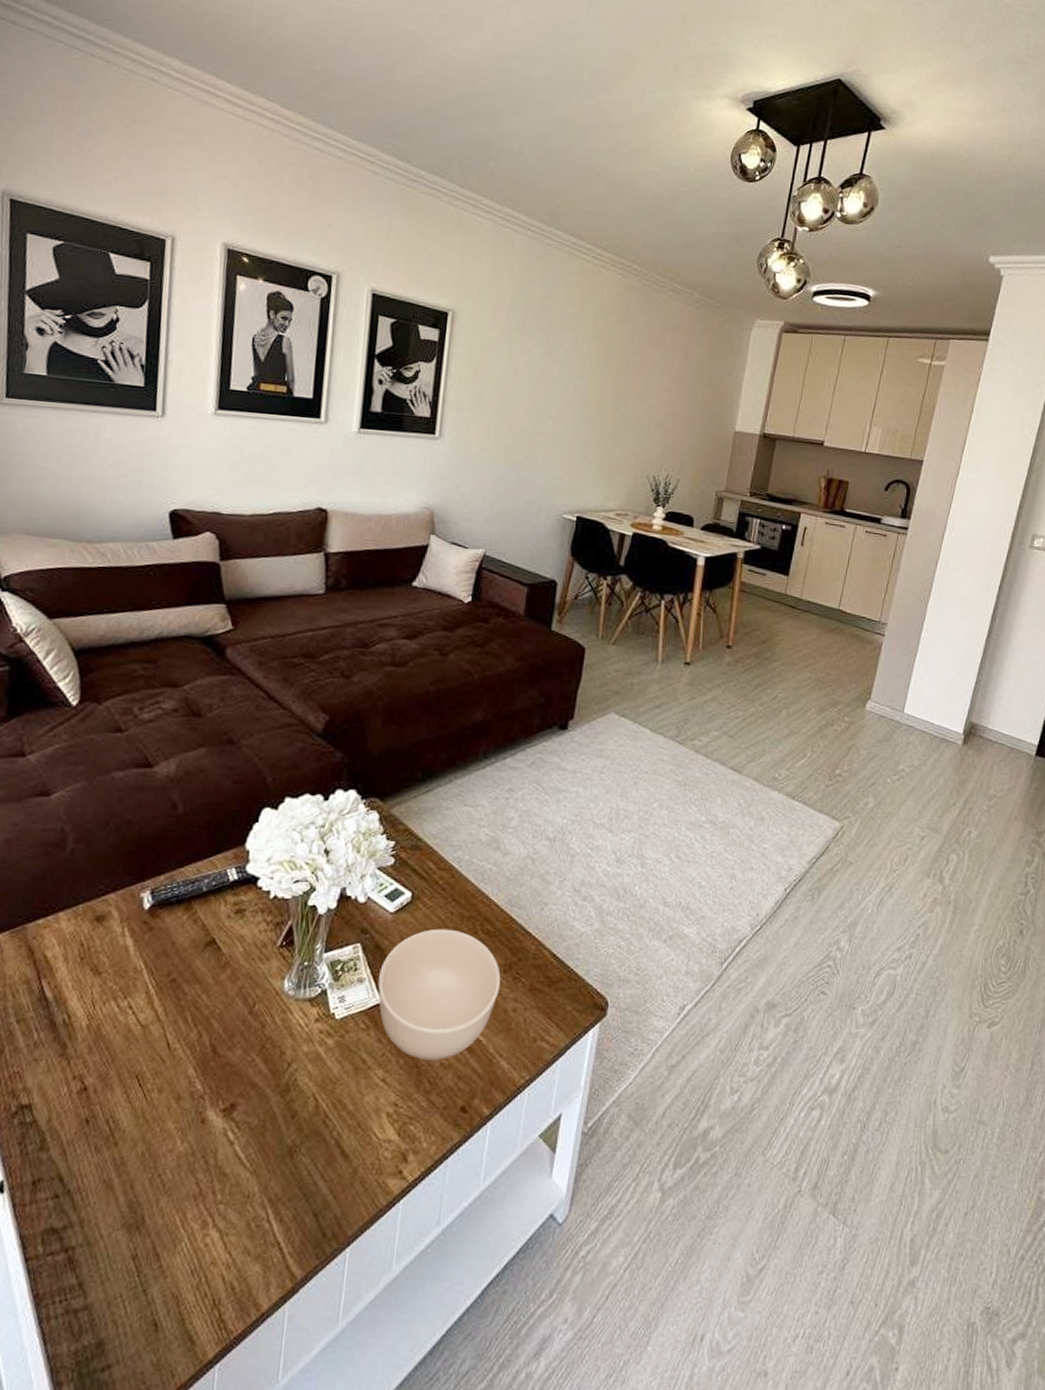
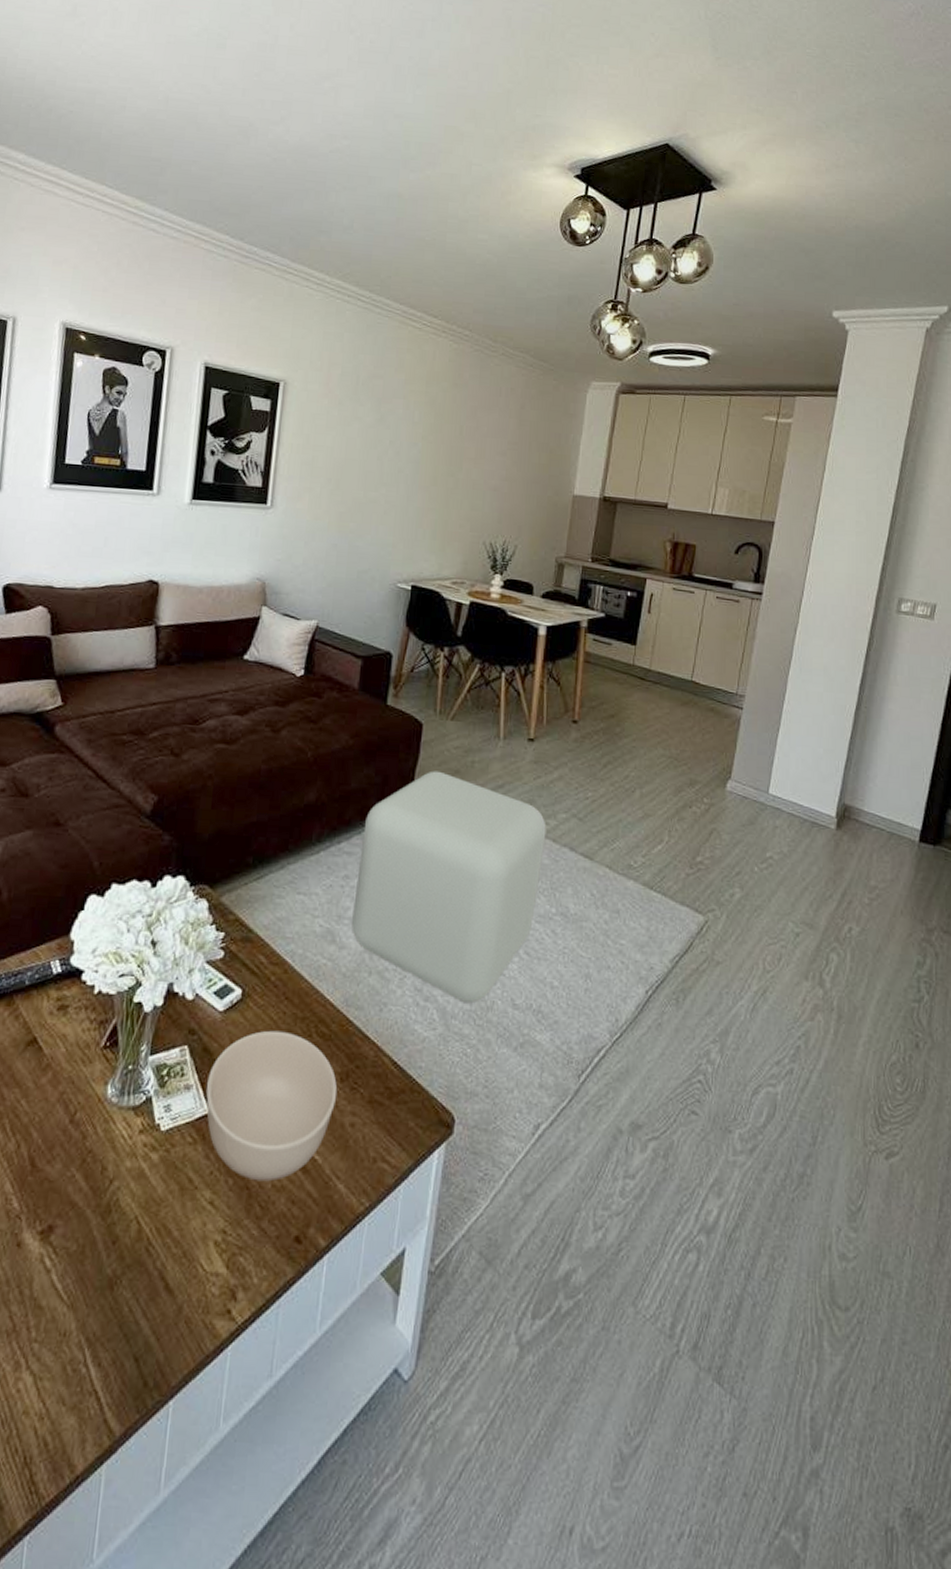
cube: none [515,692,699,901] -> present [351,770,547,1003]

